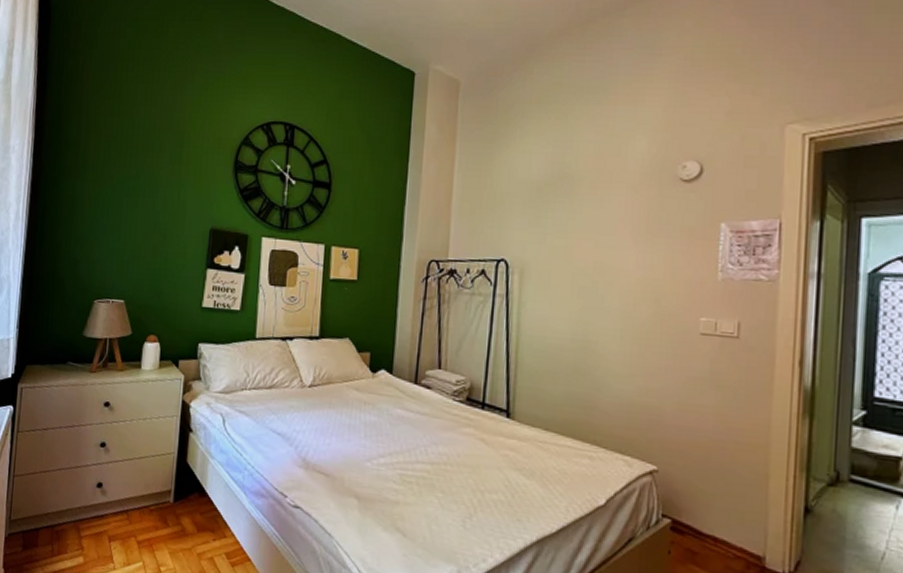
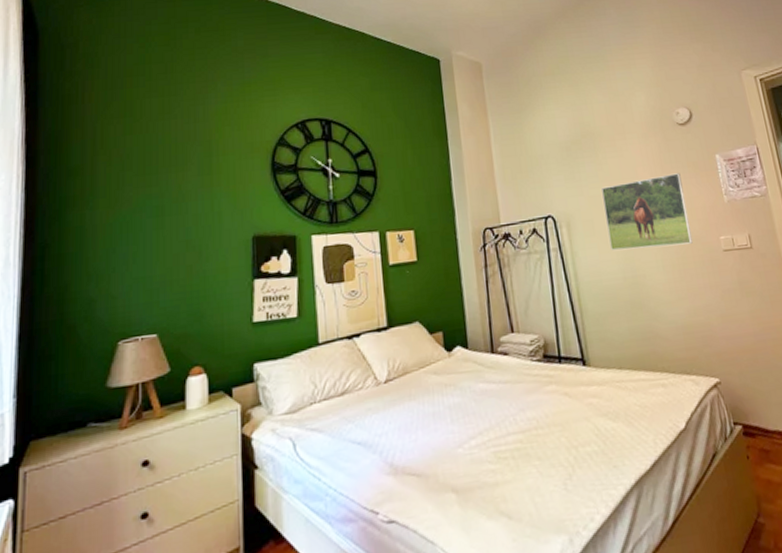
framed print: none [564,236,669,319] -> present [601,173,693,251]

